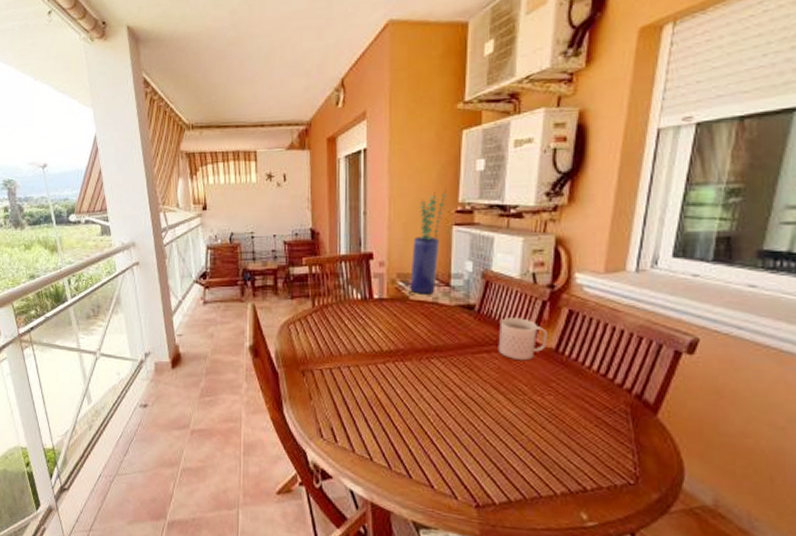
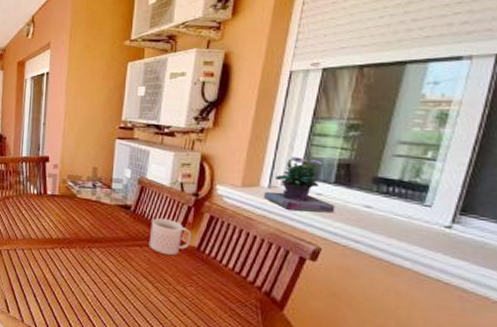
vase: present [410,189,446,294] -> none [78,109,112,194]
potted flower: none [630,231,714,297] -> present [263,156,335,213]

